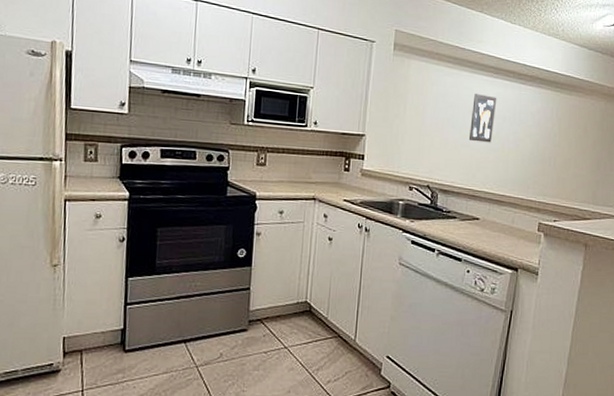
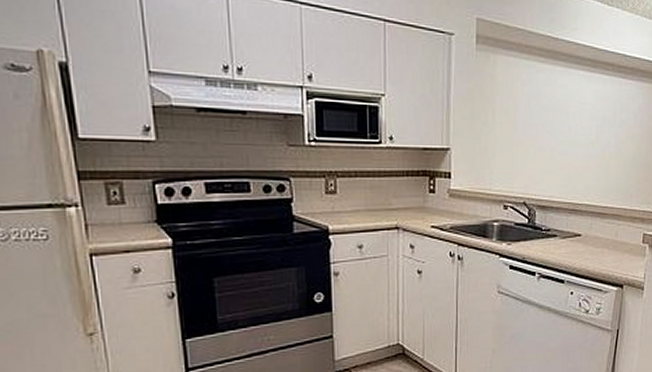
wall art: present [468,93,497,143] -> none [566,91,596,149]

